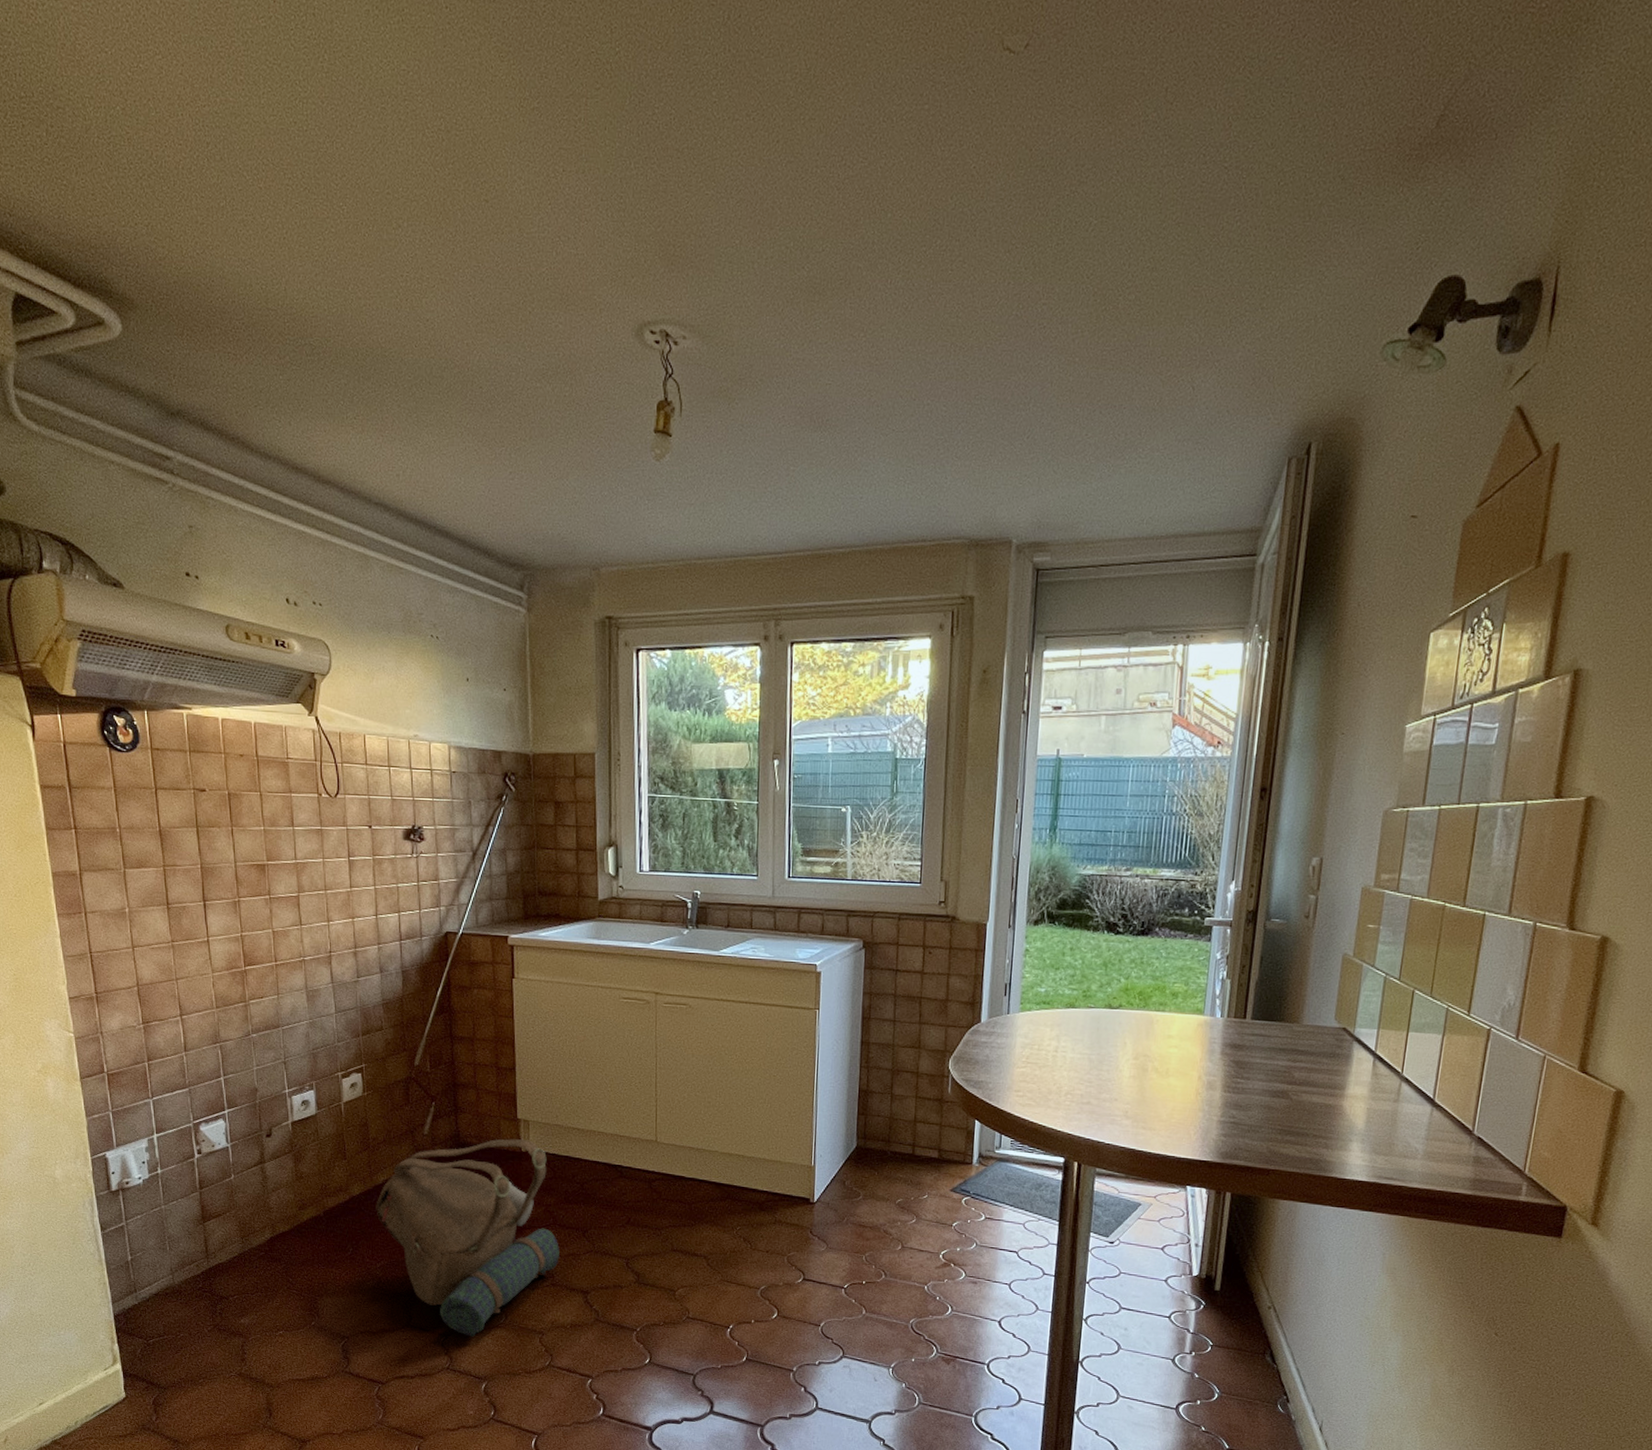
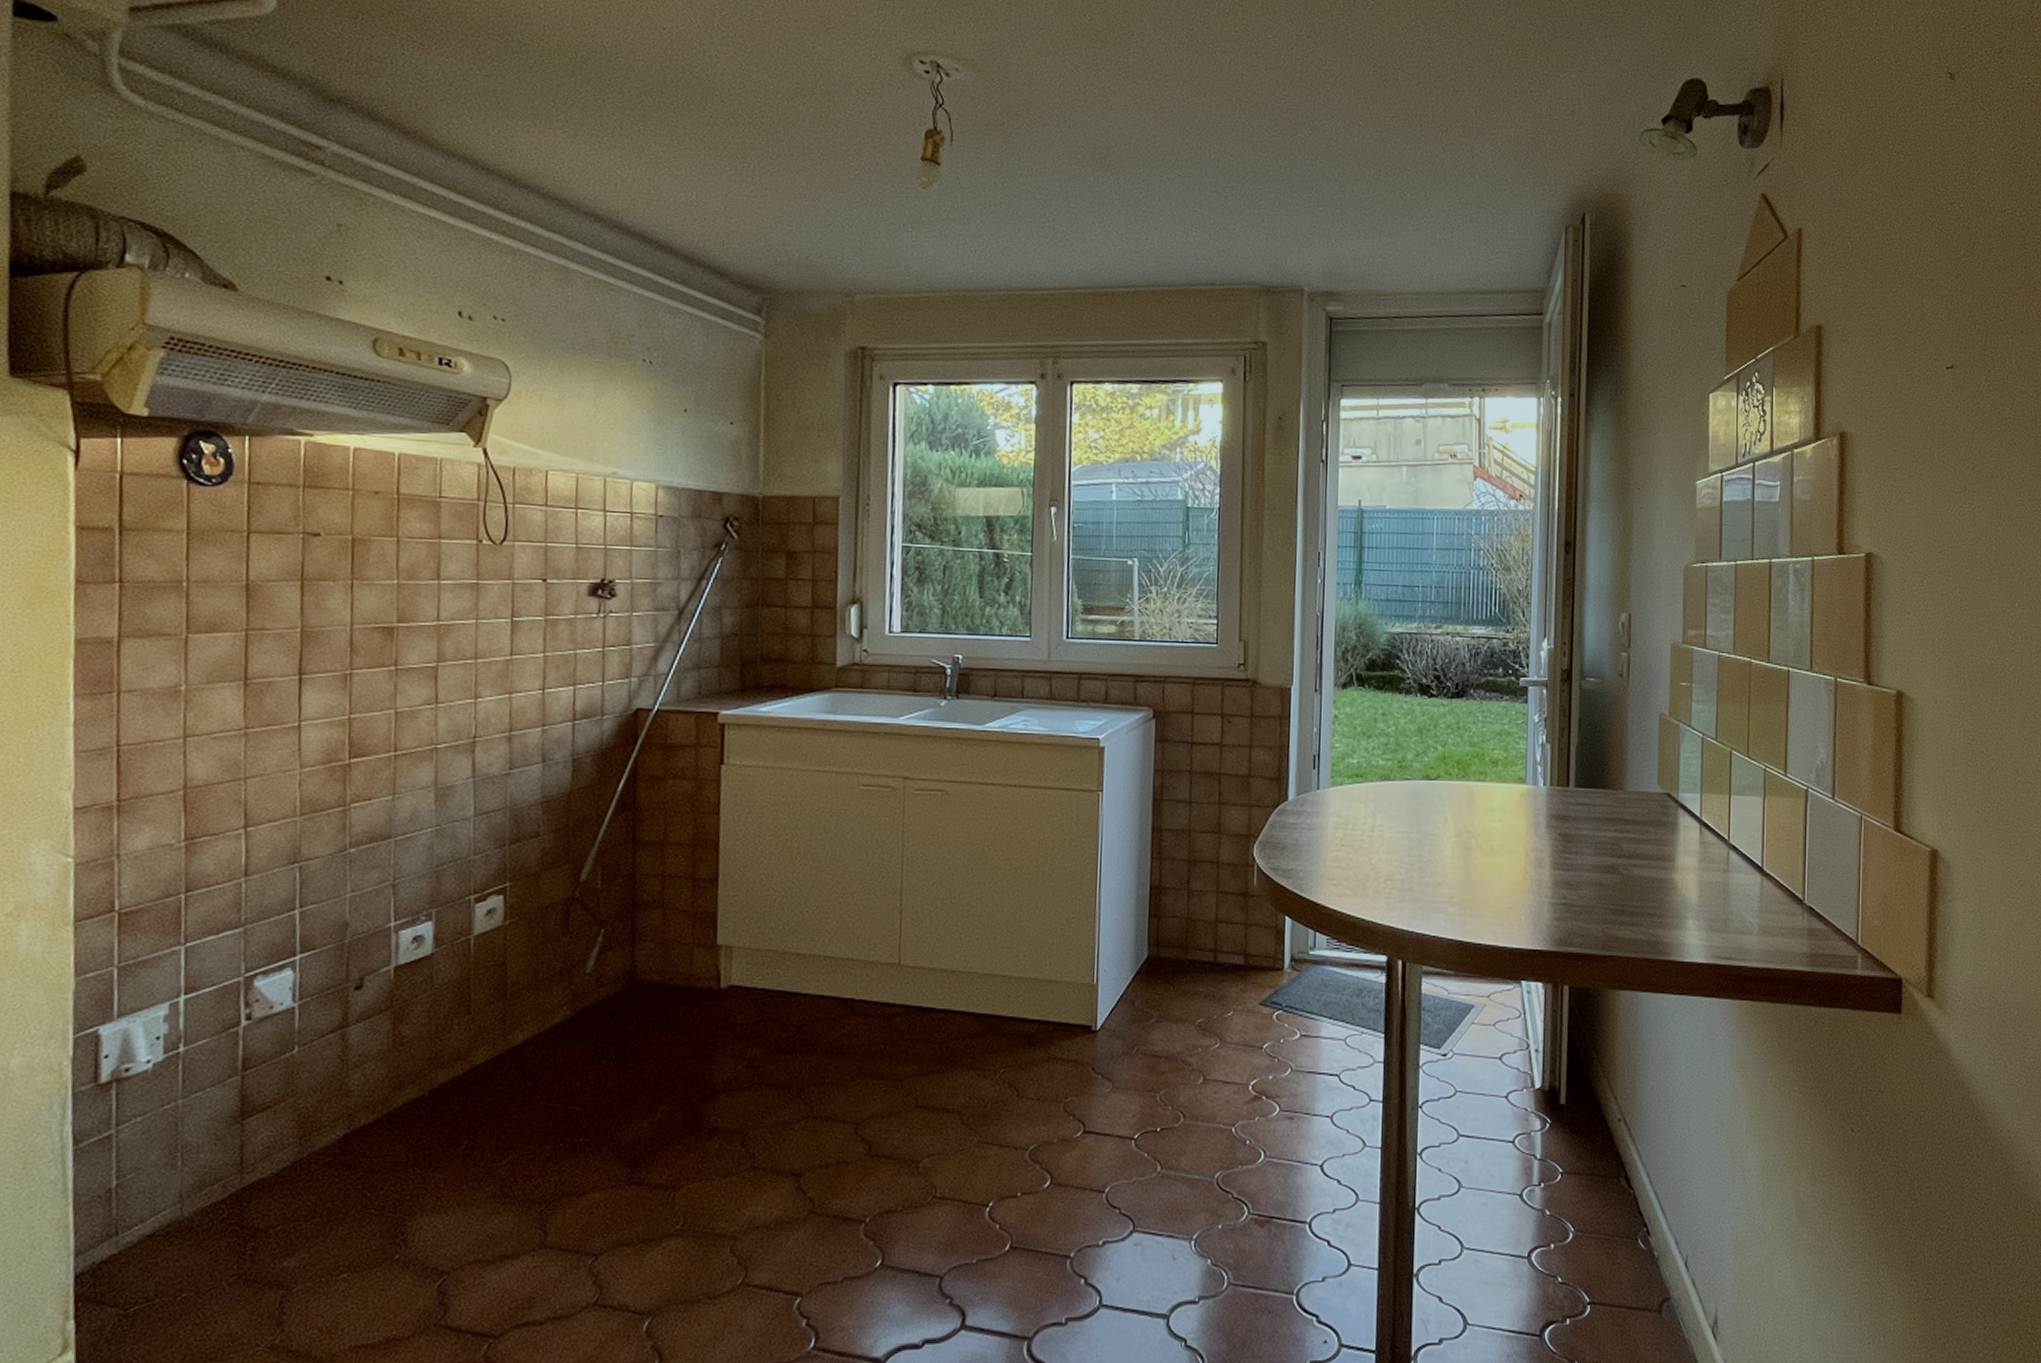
backpack: present [376,1139,559,1337] -> none [508,972,765,1254]

